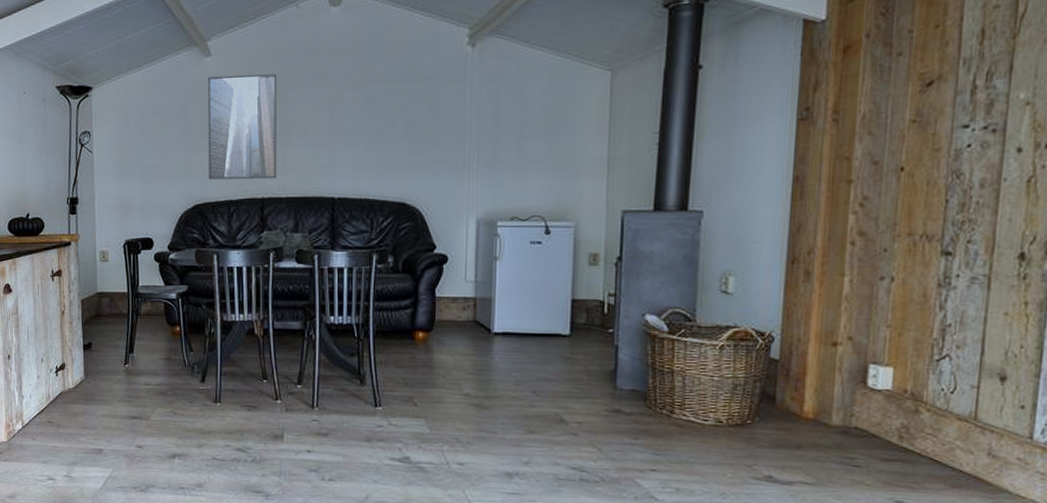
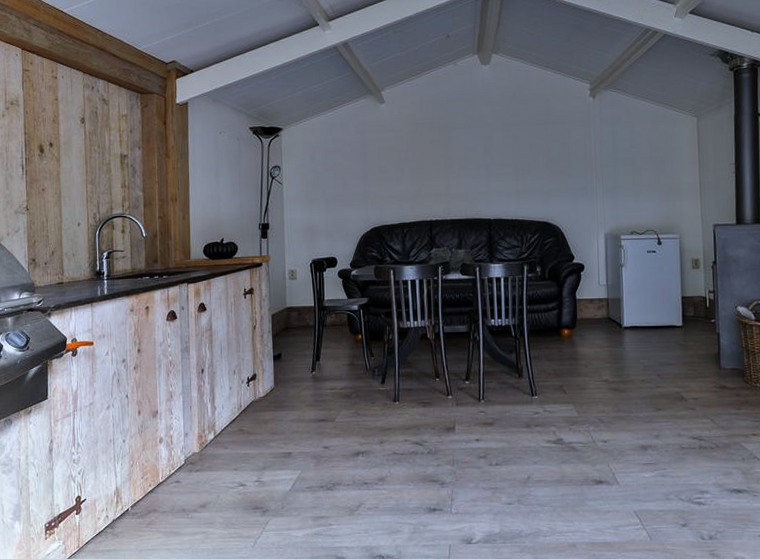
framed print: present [207,74,277,180] -> none [382,118,443,206]

